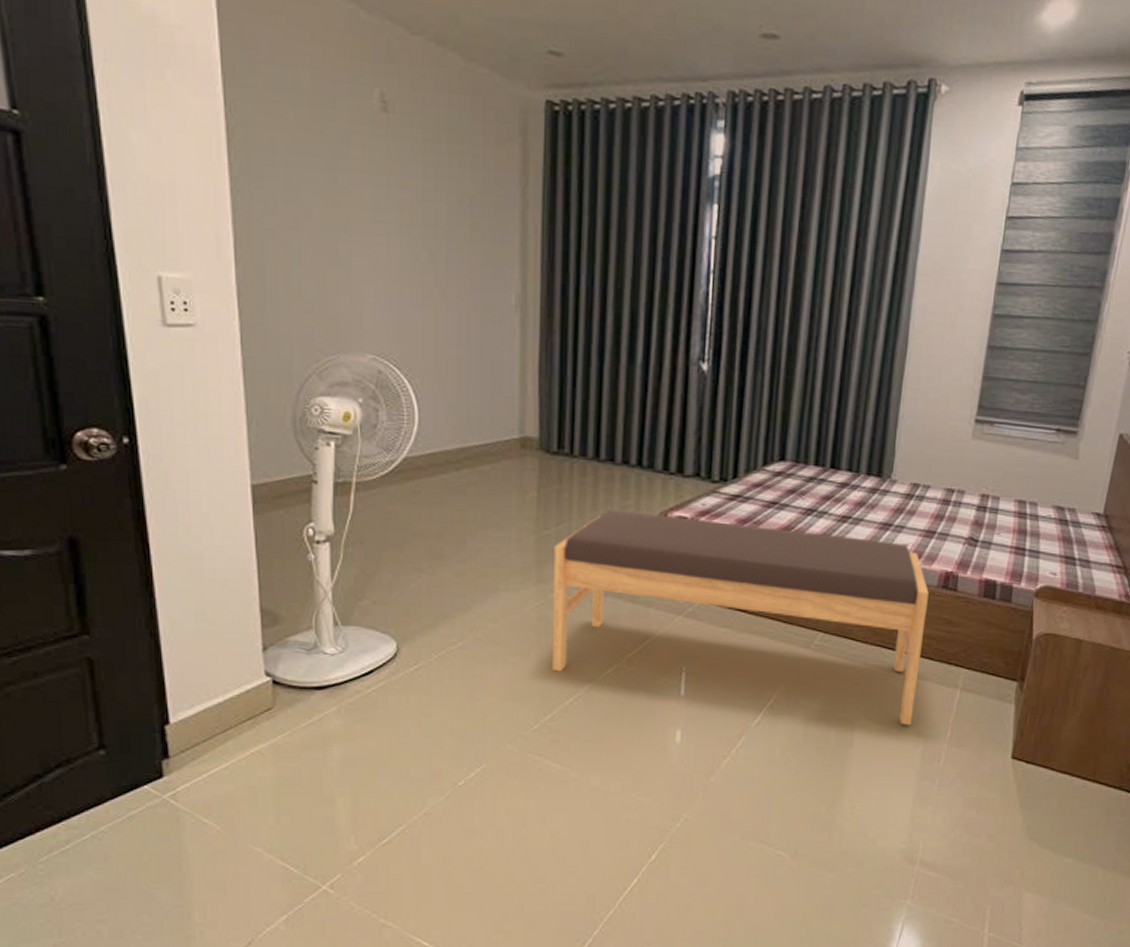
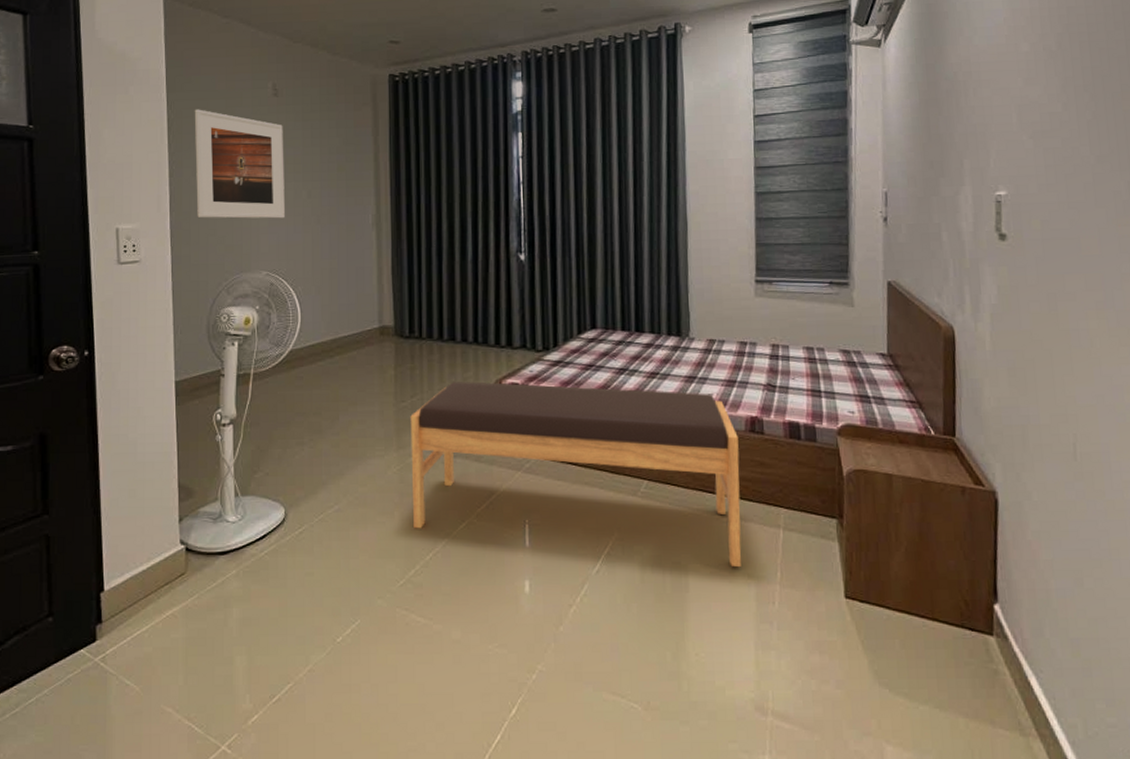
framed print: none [265,116,397,287] -> present [194,109,285,219]

